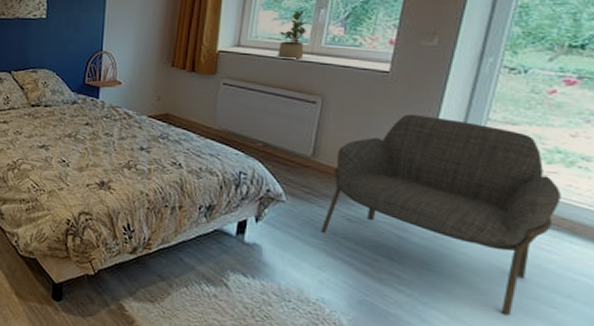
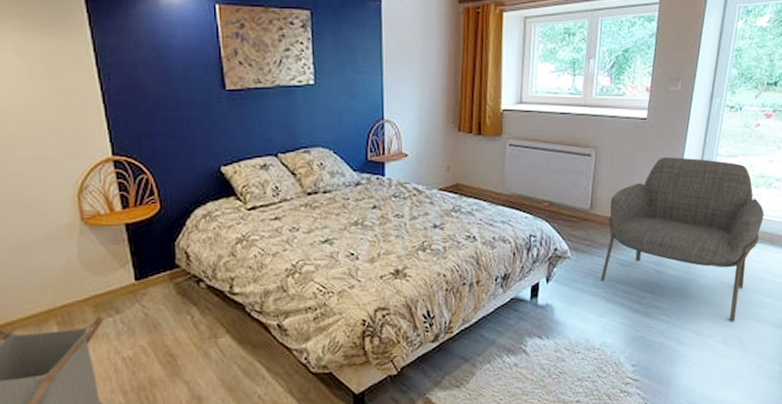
potted plant: present [277,10,308,59] -> none [556,61,581,113]

